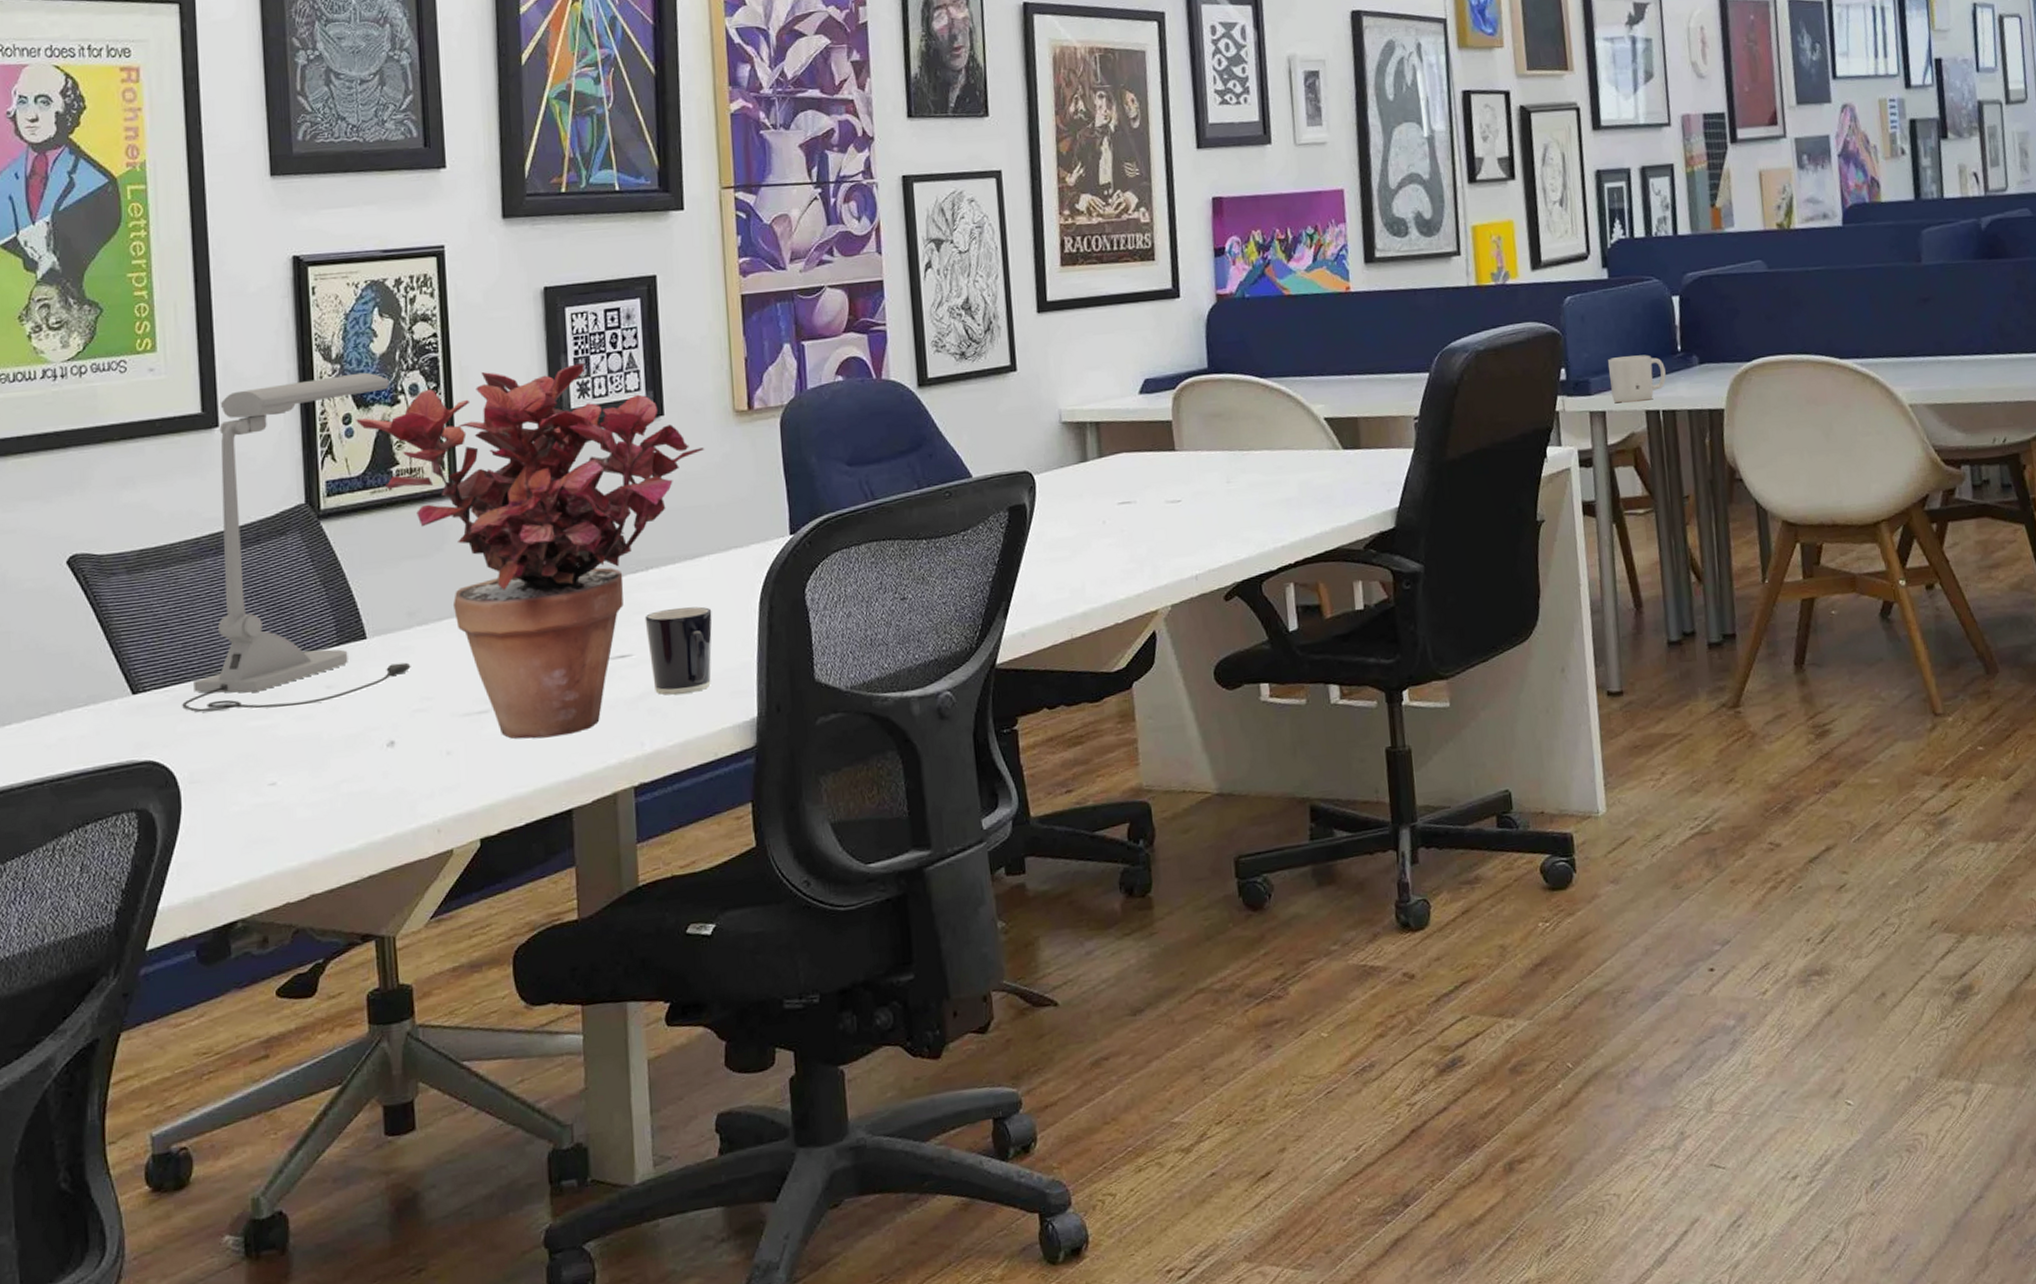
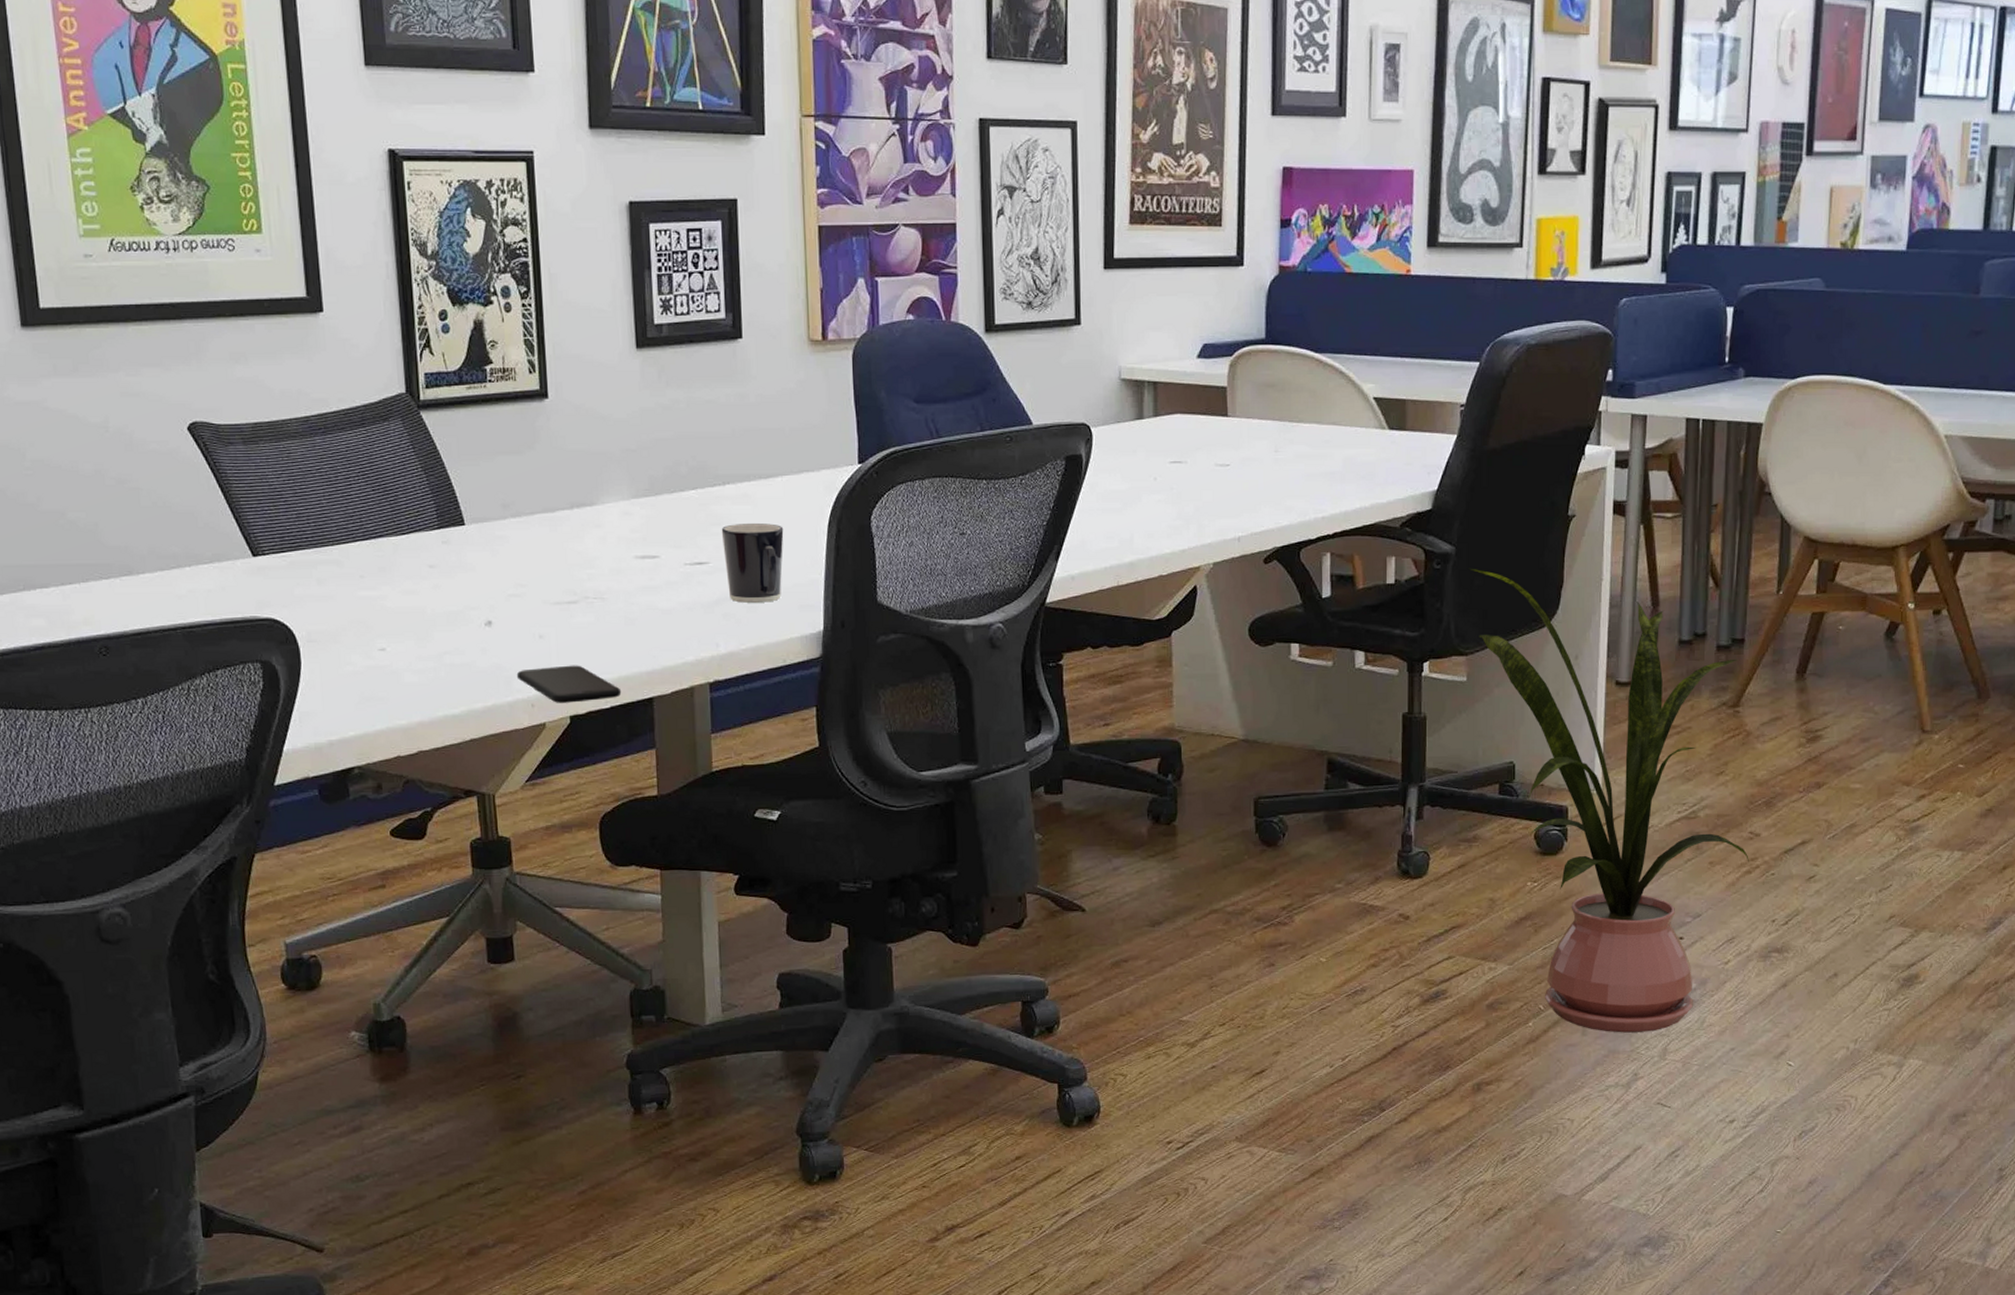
desk lamp: present [182,372,411,713] -> none [298,271,506,581]
potted plant: present [356,363,704,739] -> none [451,280,779,631]
smartphone: none [421,780,538,826] -> present [516,665,622,703]
house plant: none [1439,585,1775,1087] -> present [1468,568,1750,1033]
mug: present [1607,354,1666,404] -> none [1654,363,1710,410]

